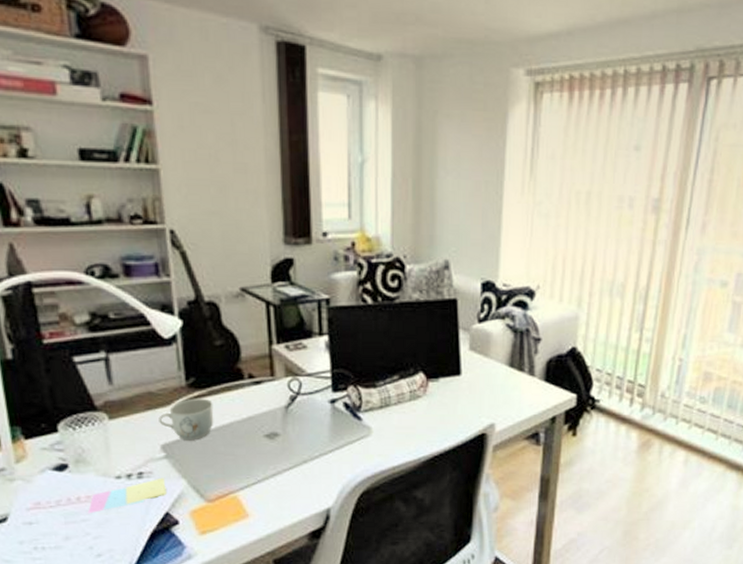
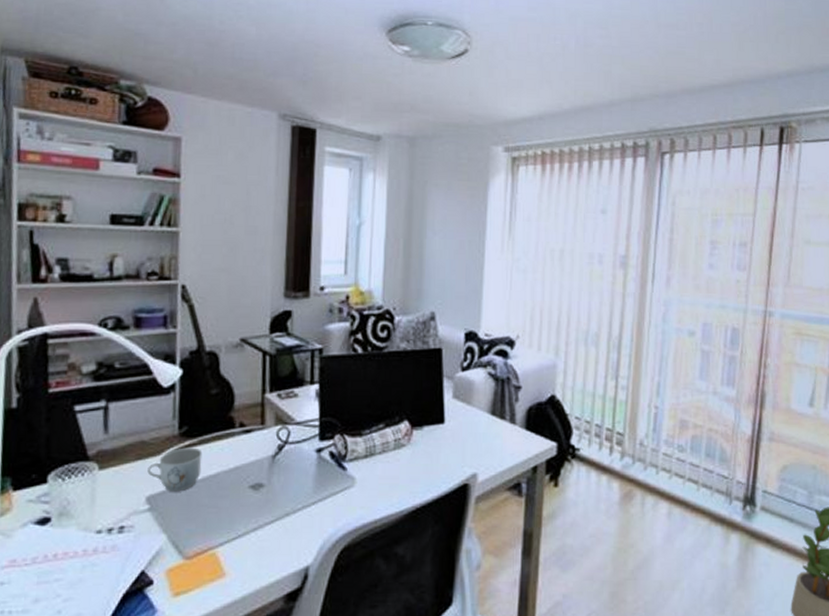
sticky notes: present [87,477,166,514] -> none [61,532,146,573]

